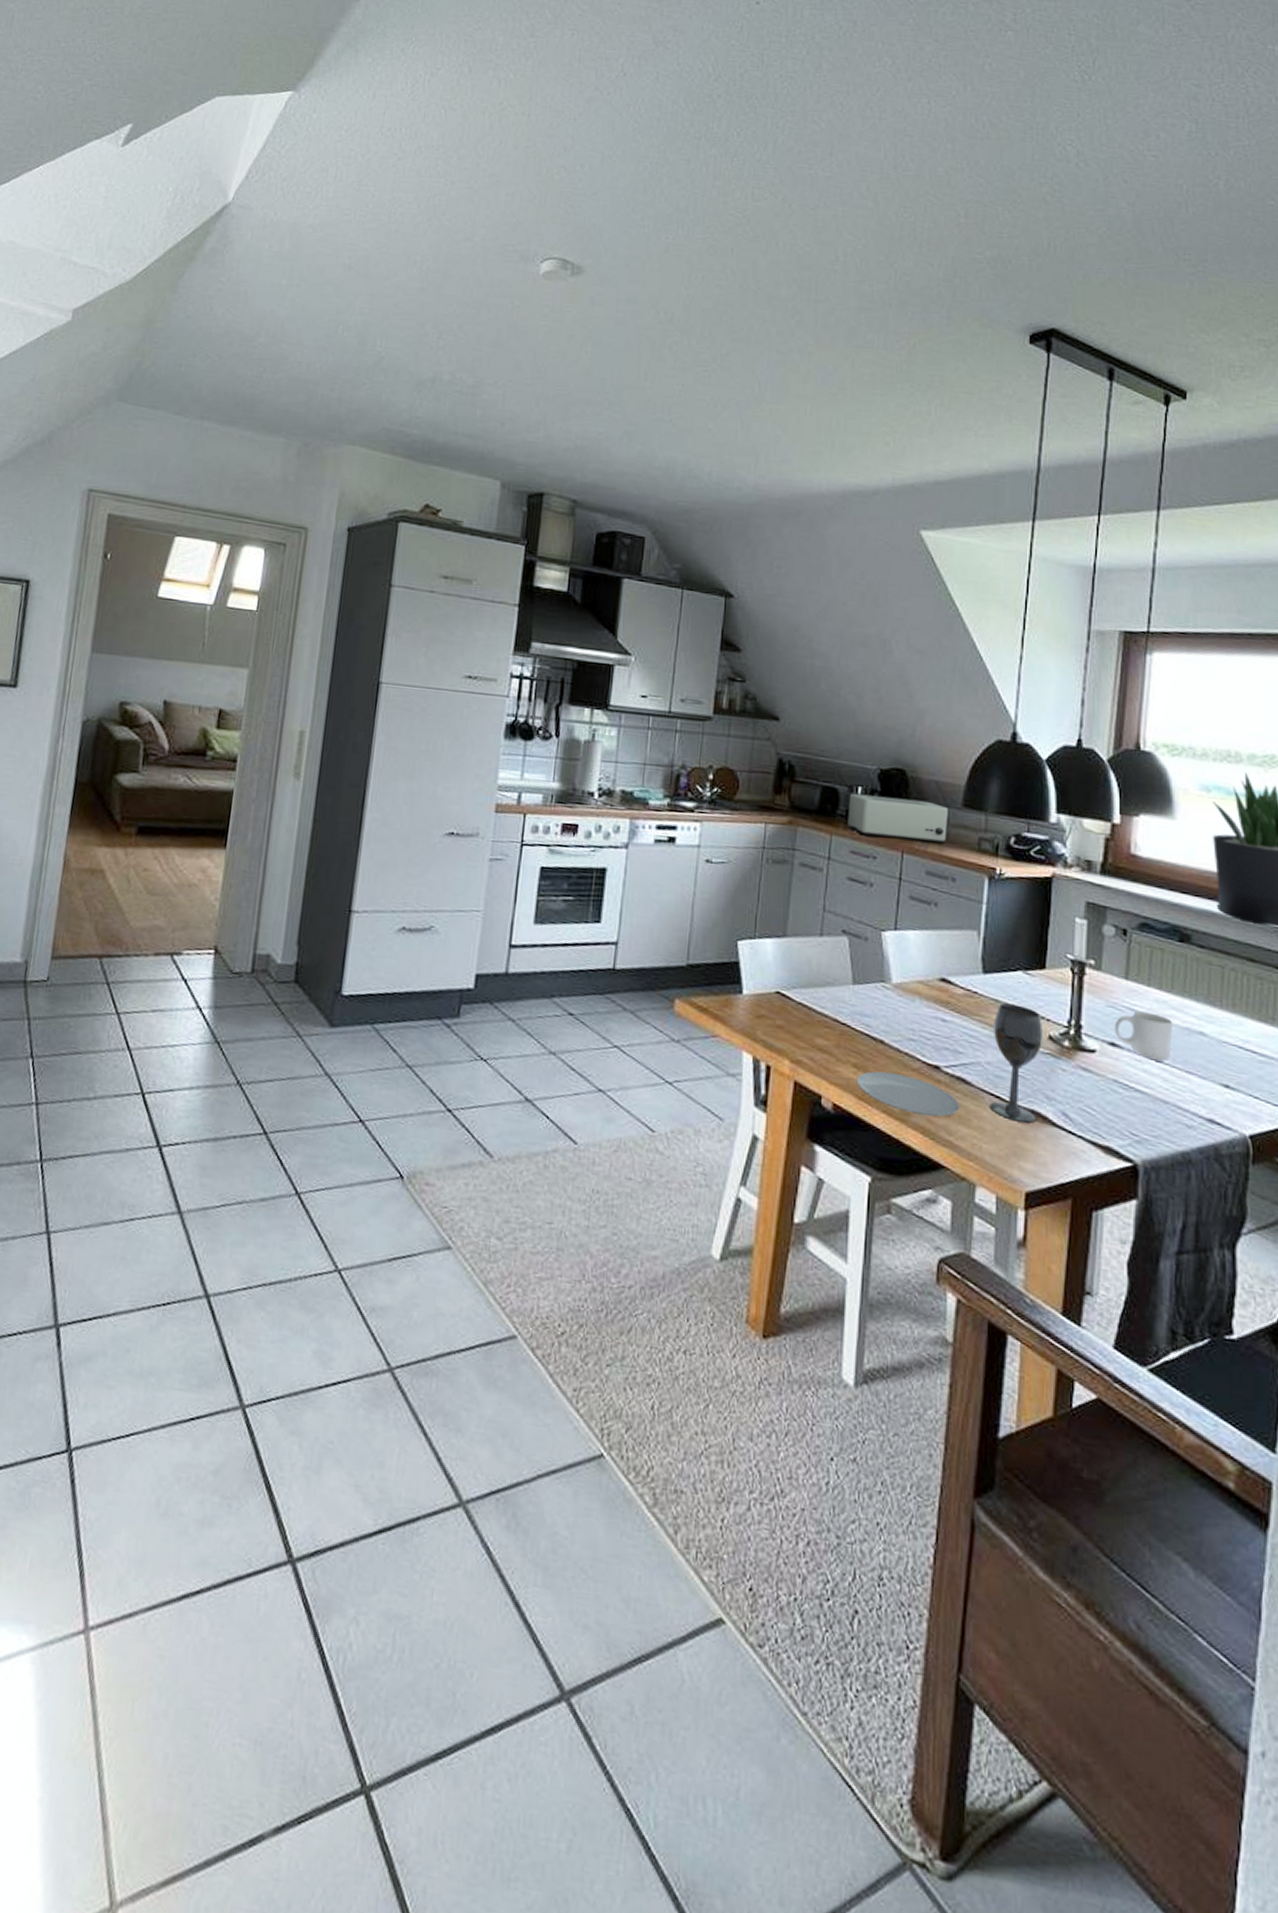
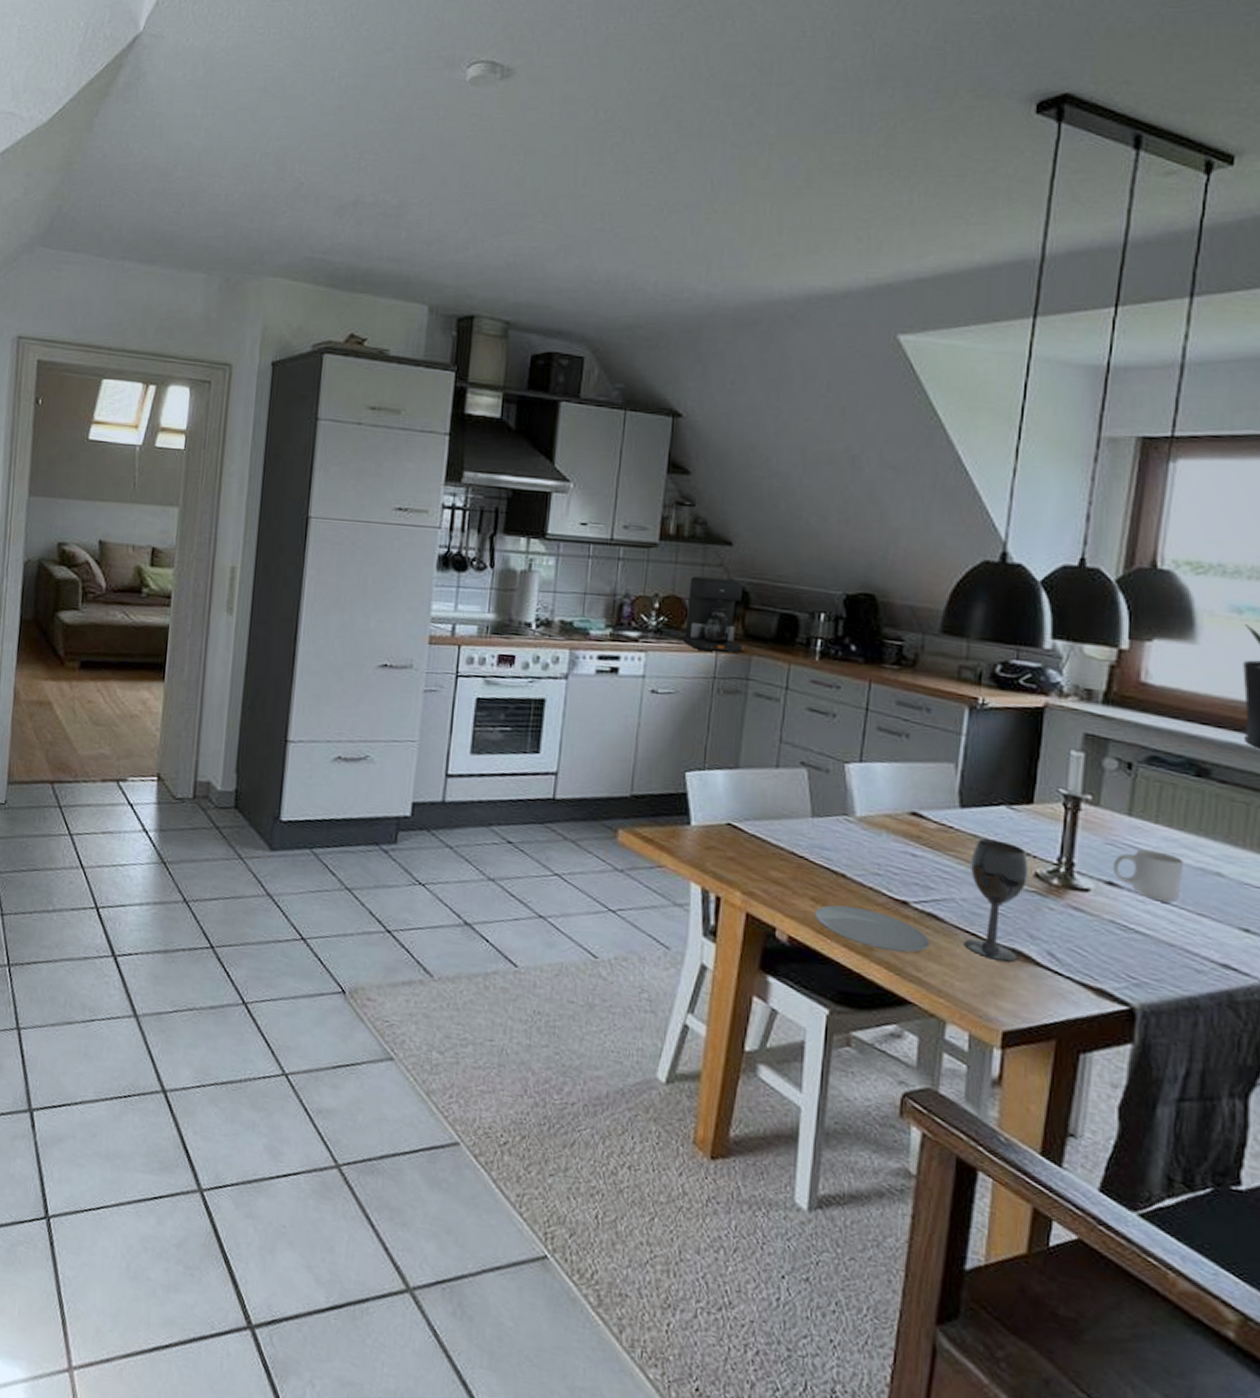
coffee maker: none [734,749,790,825] -> present [682,576,744,654]
toaster: present [848,793,948,844] -> none [808,620,924,673]

